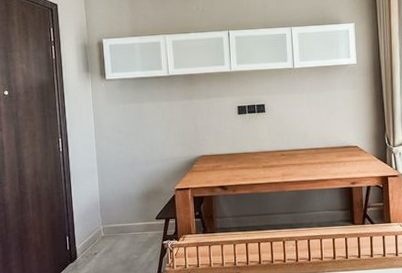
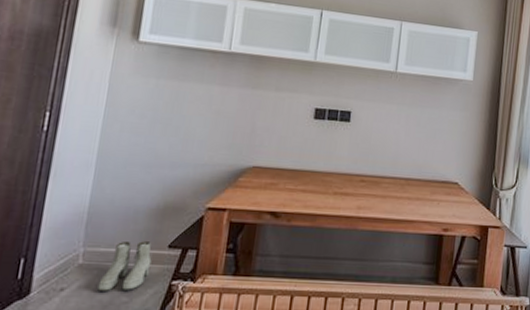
boots: none [117,217,148,253] -> present [97,240,152,291]

